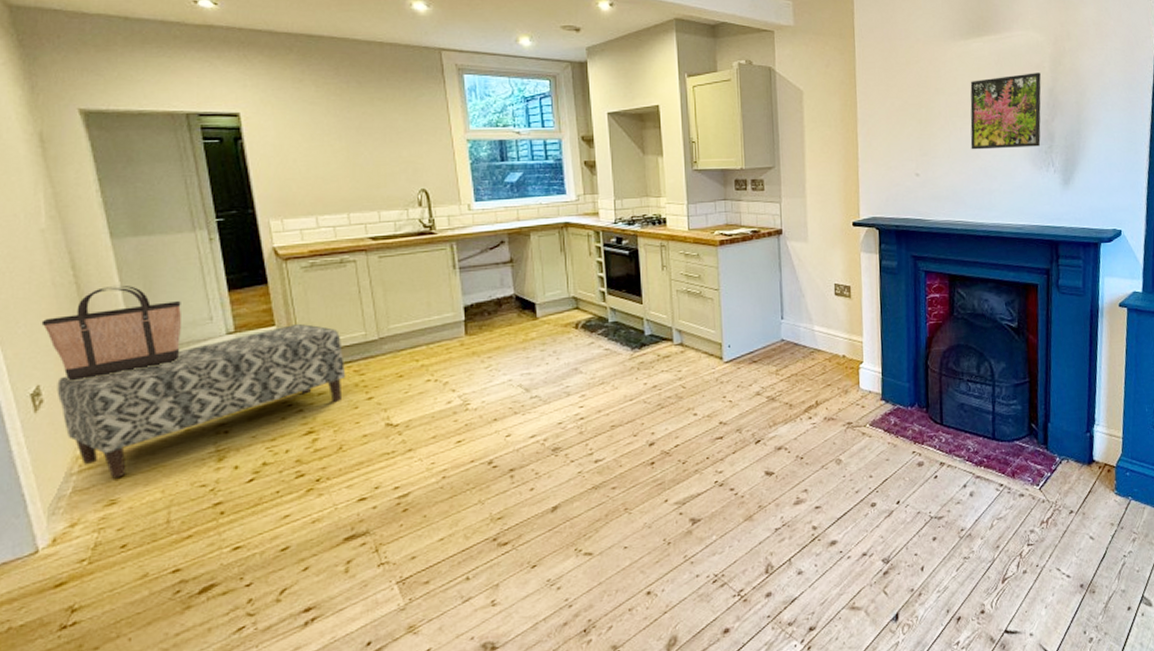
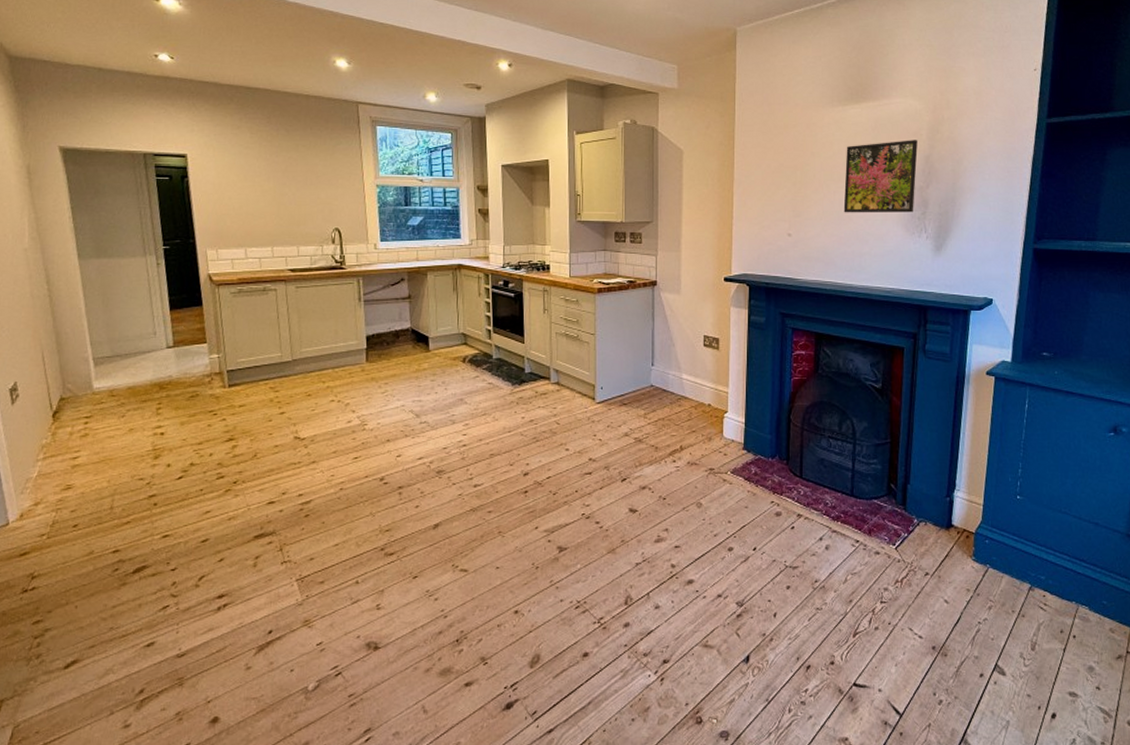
shopping bag: present [41,285,181,381] -> none [20,300,132,380]
bench: present [57,323,346,479] -> none [30,342,263,467]

